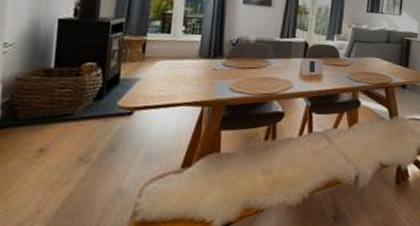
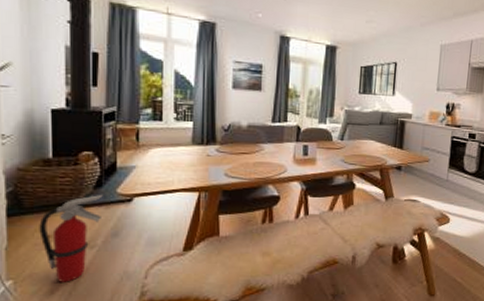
fire extinguisher: none [31,106,103,200] -> present [39,194,103,282]

